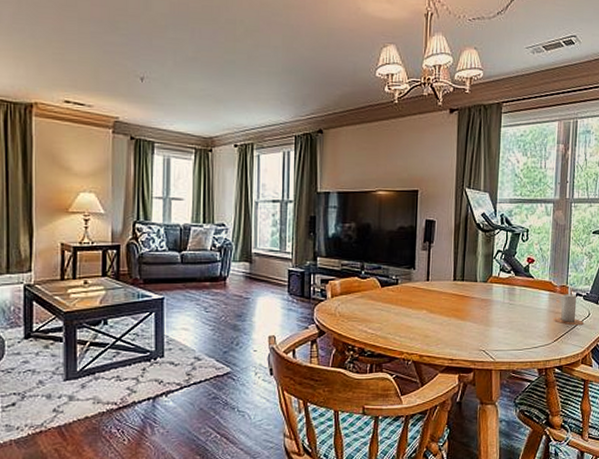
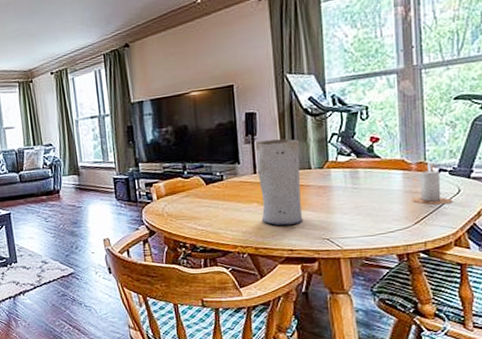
vase: none [428,249,470,335] -> present [254,138,303,226]

